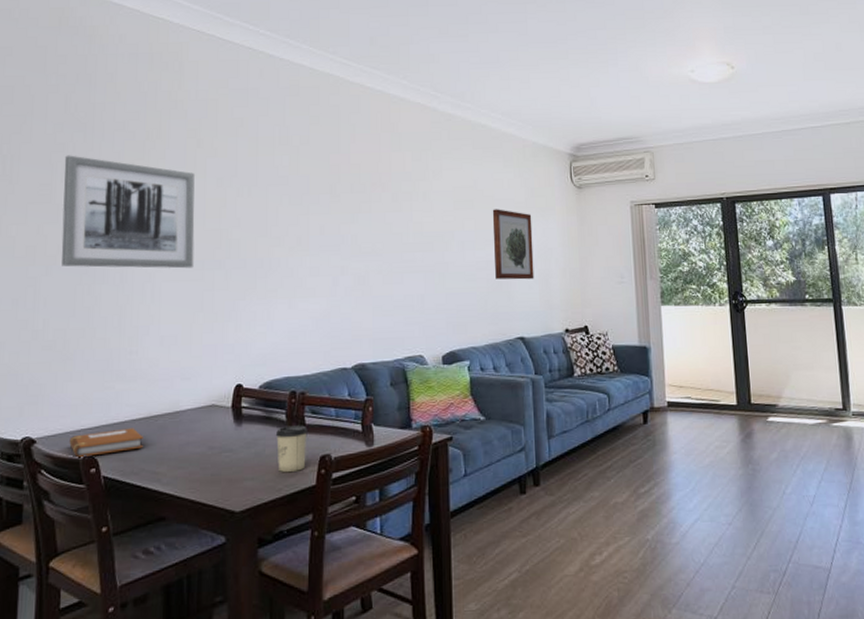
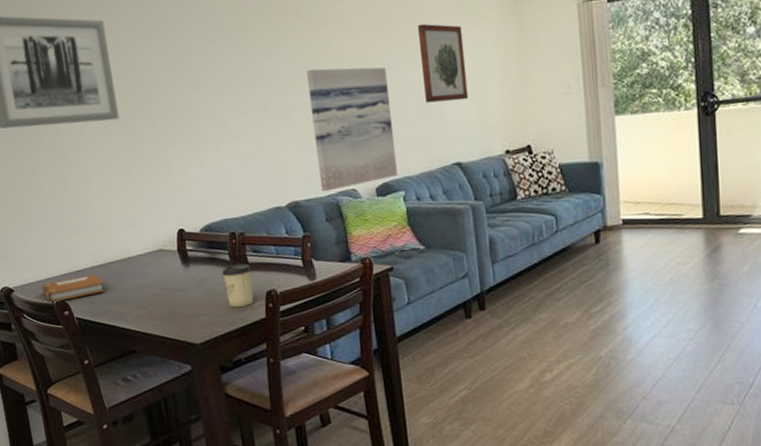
wall art: none [387,238,465,356] -> present [307,67,399,192]

